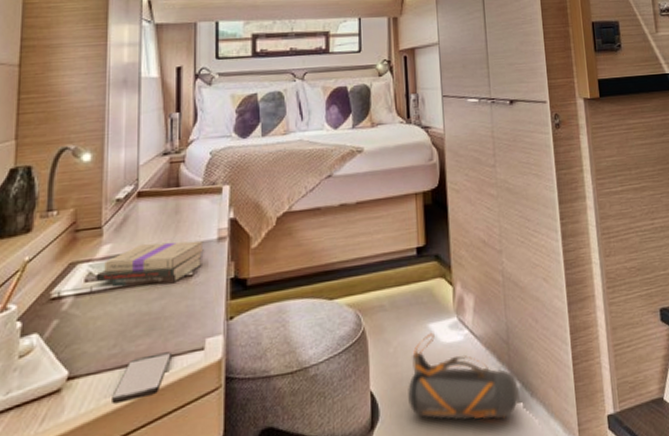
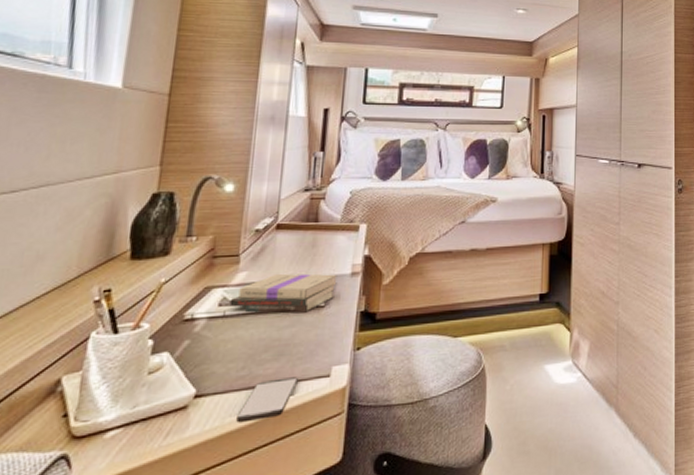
backpack: present [408,332,520,421] -> none [520,373,623,458]

